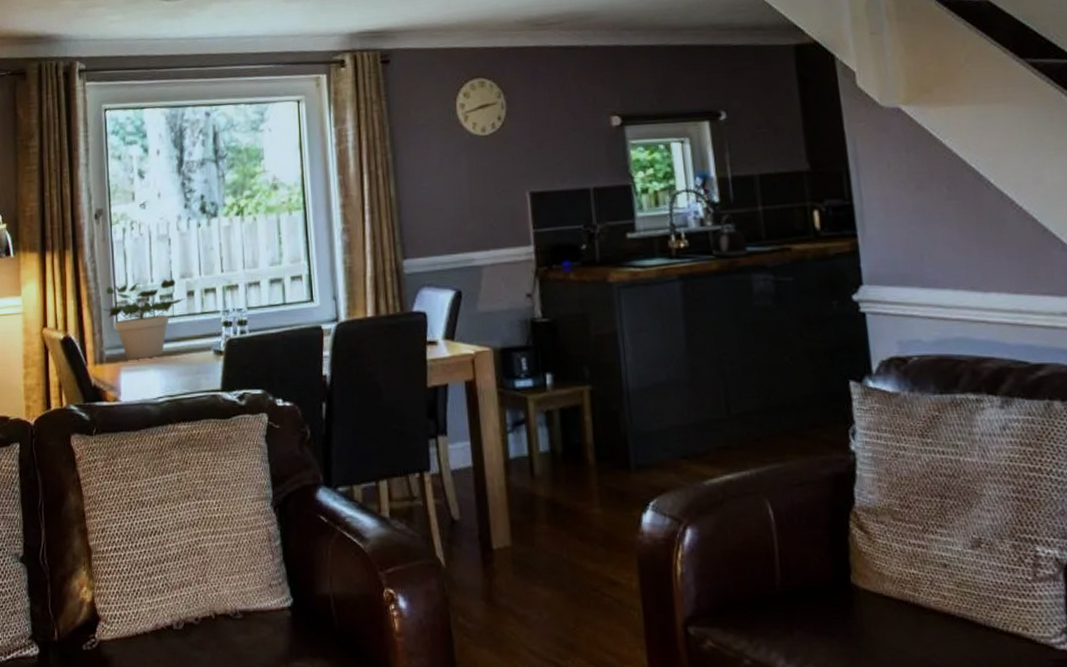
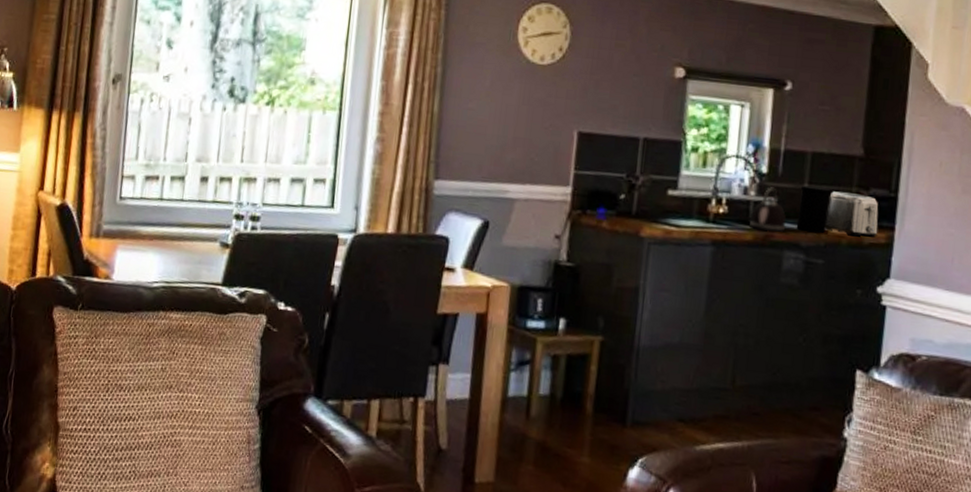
potted plant: present [101,278,185,359] -> none [105,158,198,240]
canister: none [756,206,789,253] -> present [796,185,831,234]
toaster: none [785,207,841,249] -> present [824,191,879,237]

